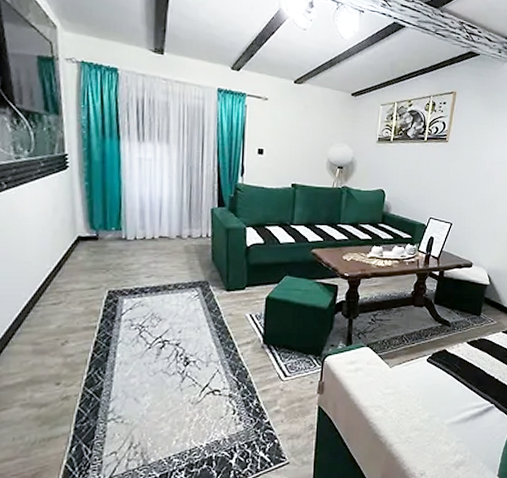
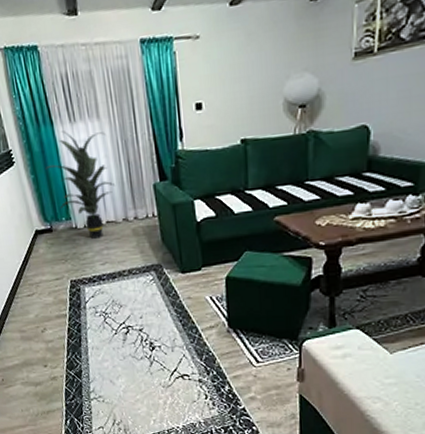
indoor plant: none [103,147,174,251] -> present [45,131,115,239]

